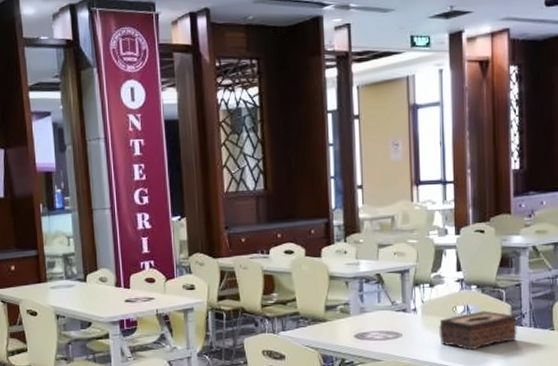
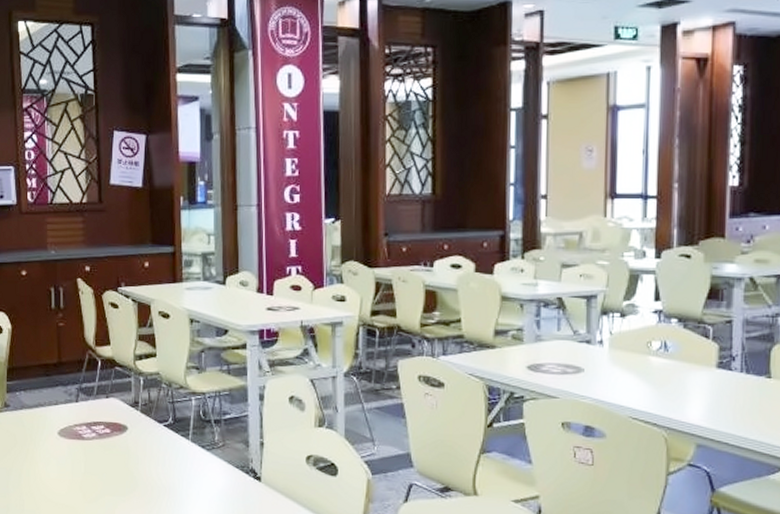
tissue box: present [438,310,518,351] -> none [628,349,726,395]

